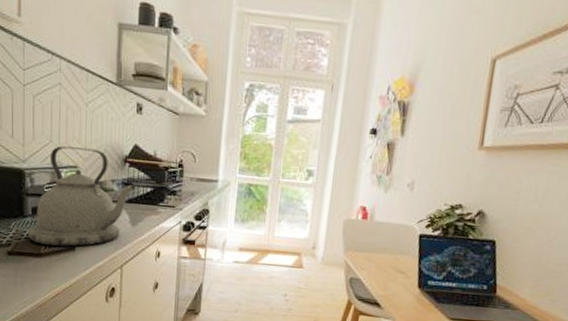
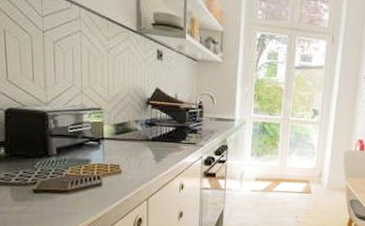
kettle: present [28,146,135,247] -> none [53,89,158,183]

